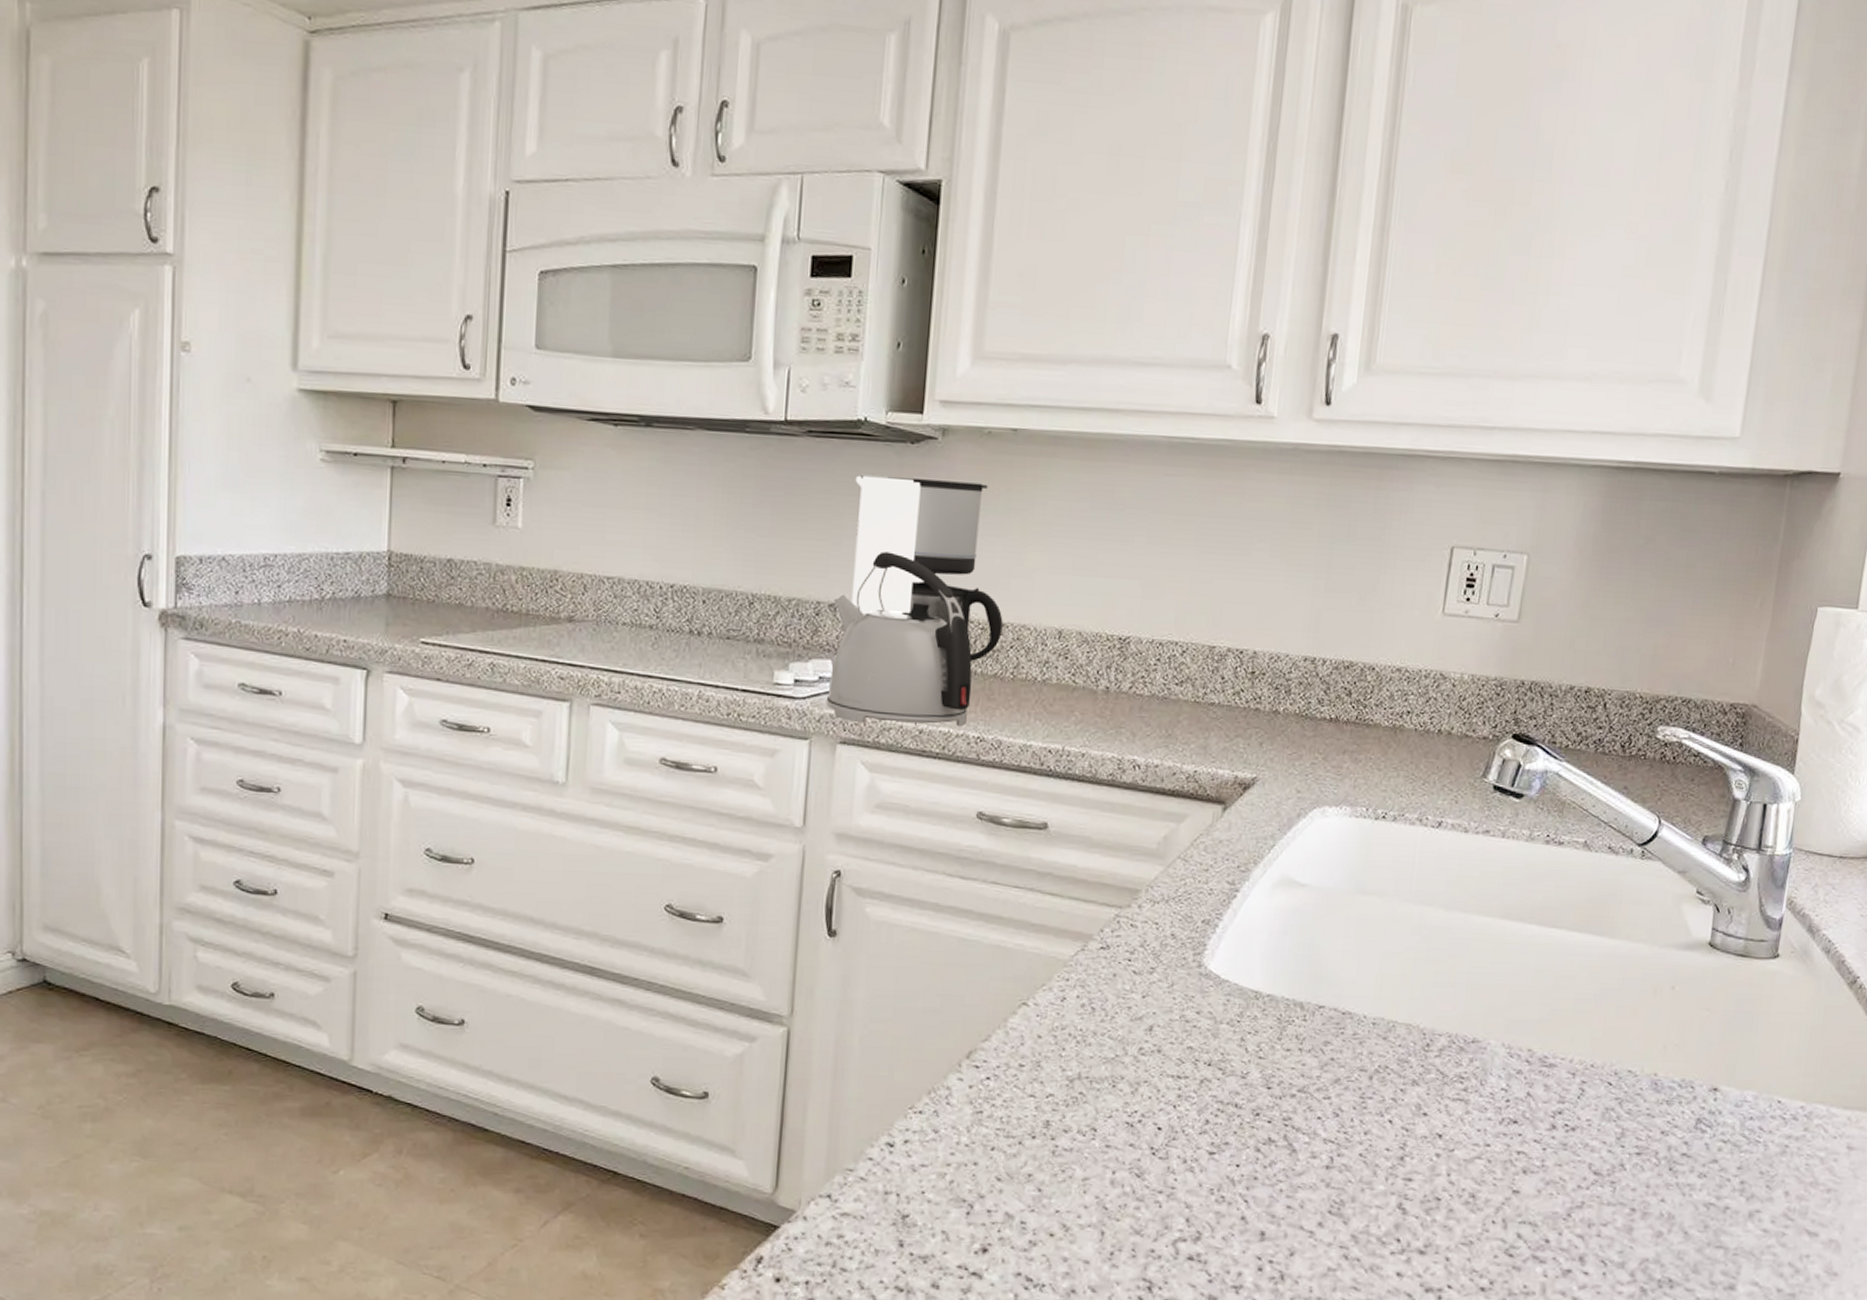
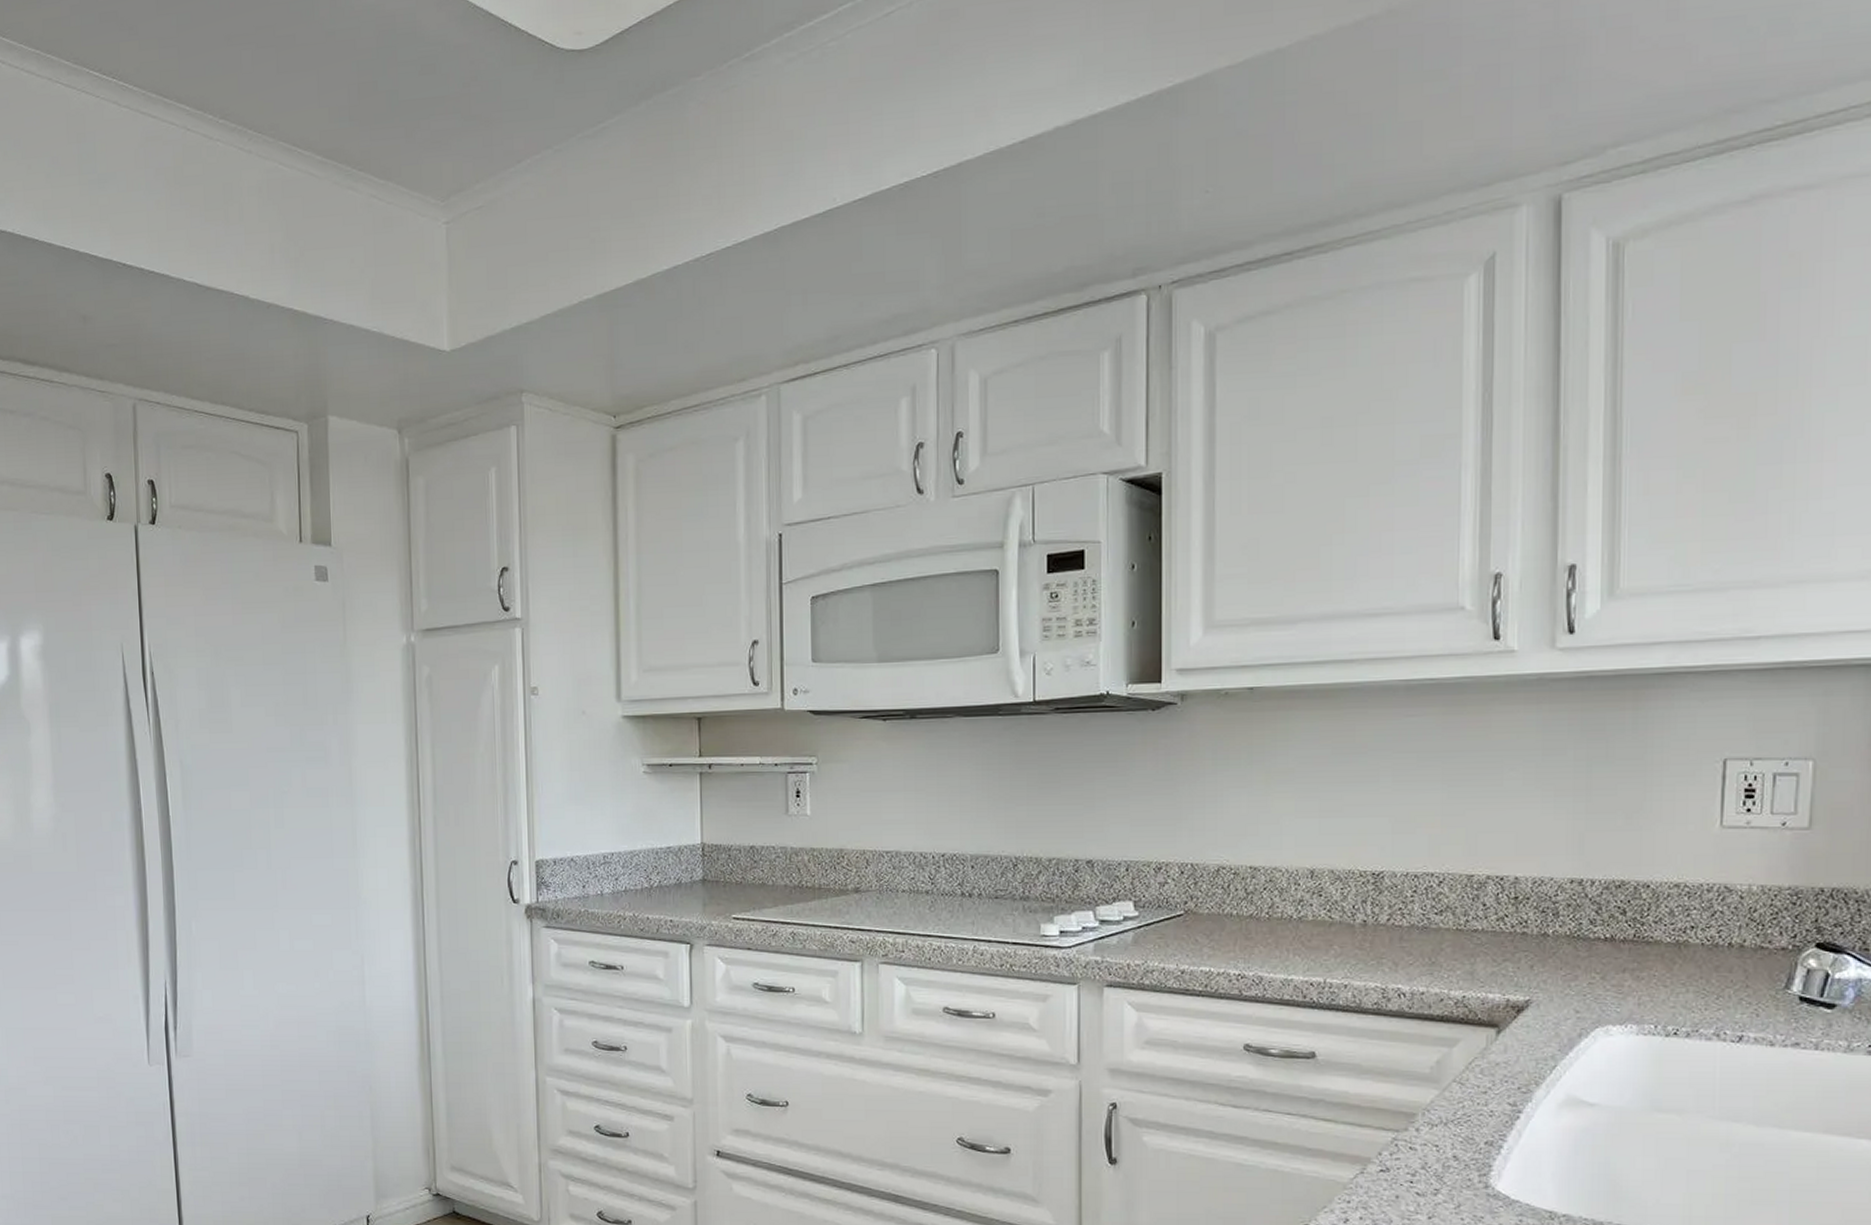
kettle: present [825,551,972,727] -> none [1090,810,1229,967]
coffee maker: present [851,475,1003,661] -> none [1102,740,1254,904]

